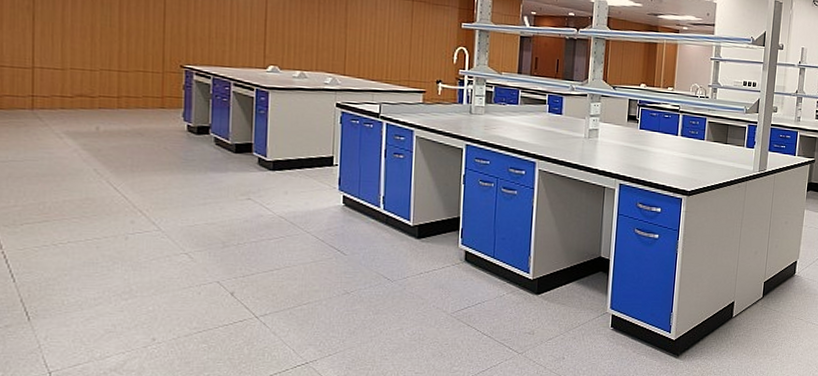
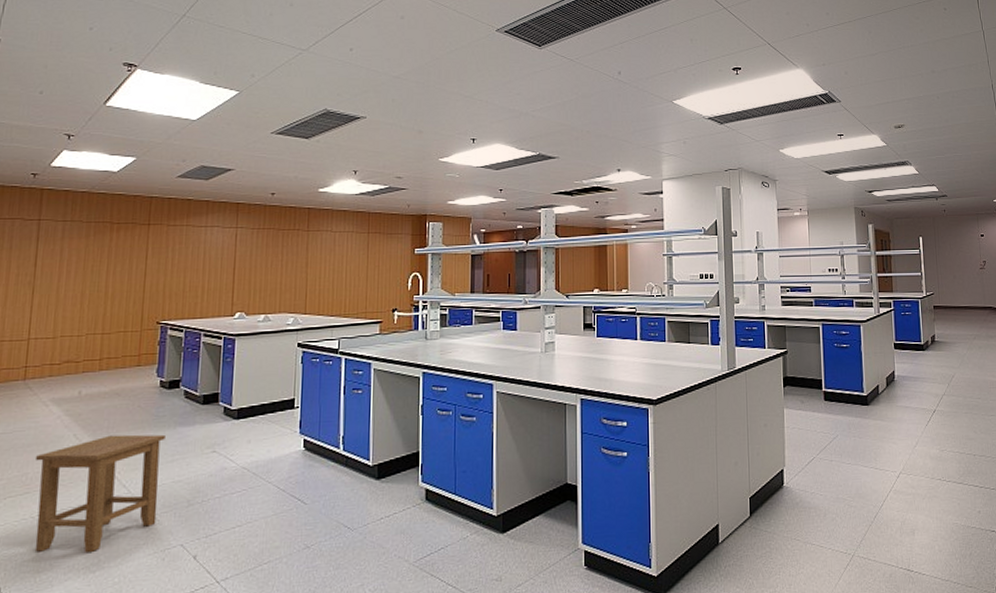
stool: none [51,173,196,281] -> present [34,434,165,552]

